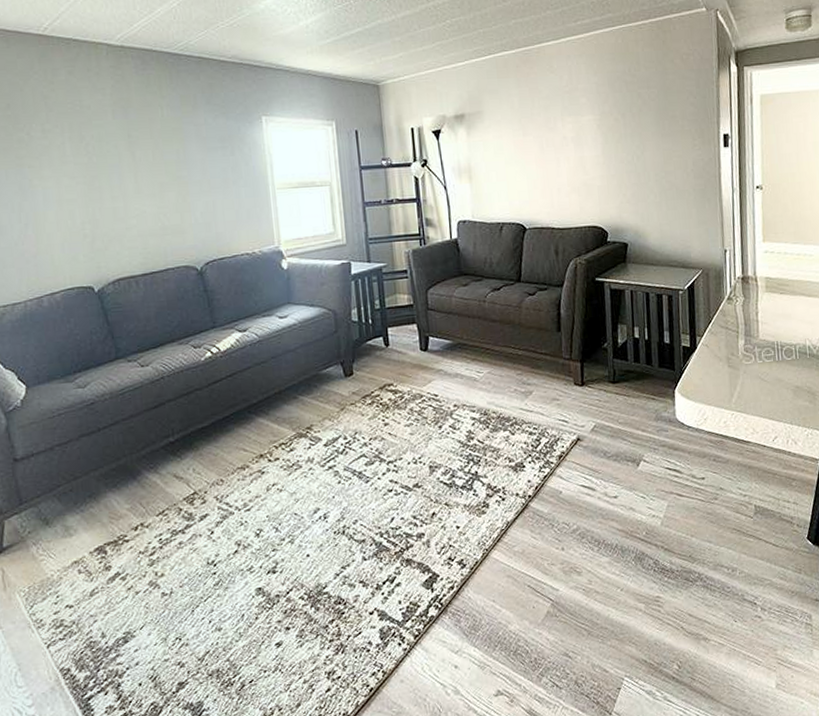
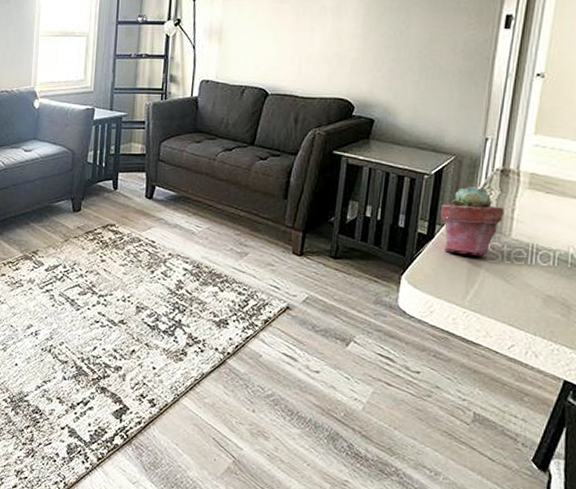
potted succulent: none [698,295,750,361] -> present [441,186,505,256]

